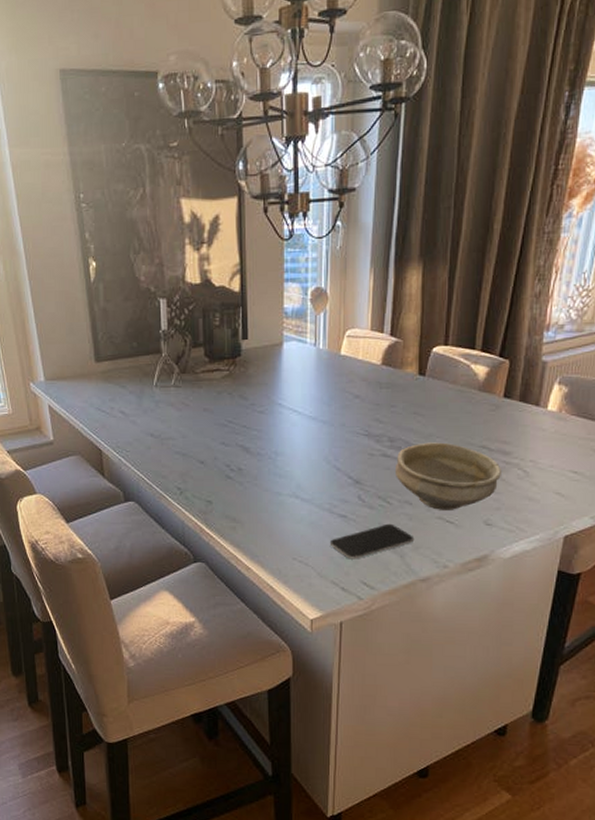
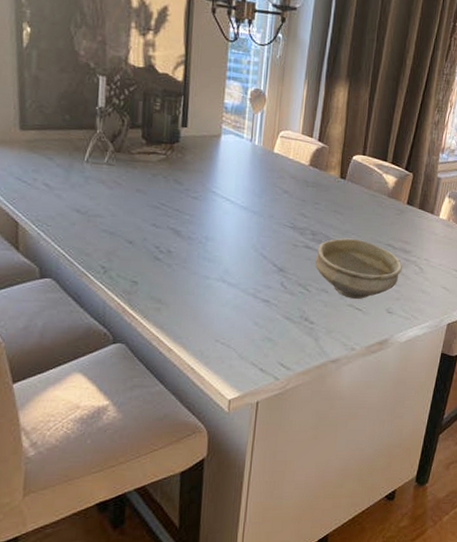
smartphone: present [329,523,415,560] -> none [252,309,328,342]

